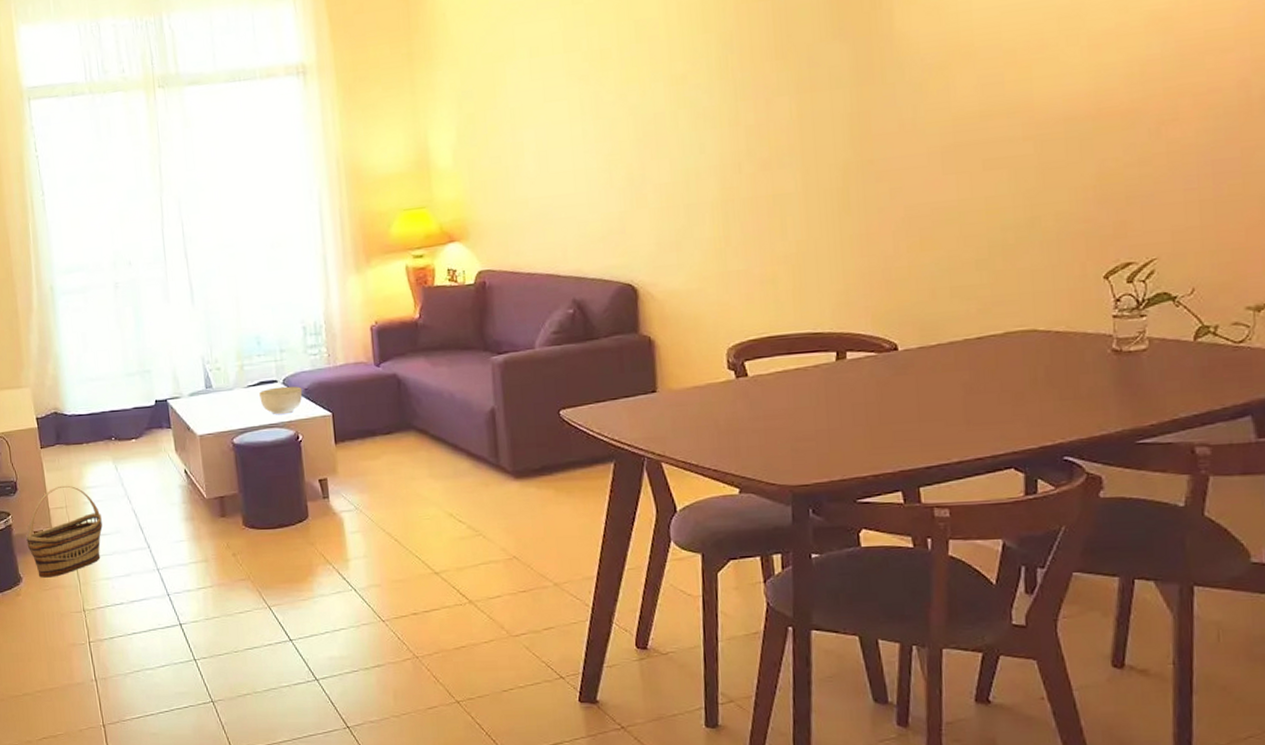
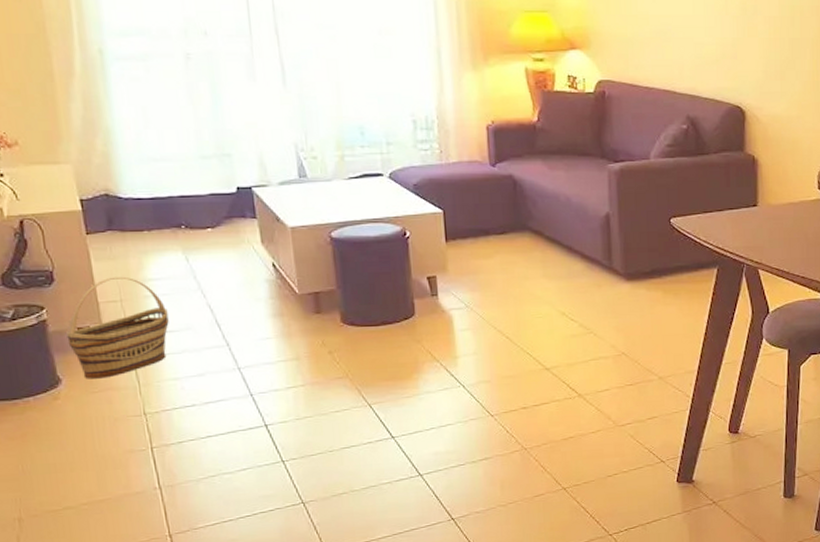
bowl: present [259,386,303,415] -> none [362,180,411,210]

